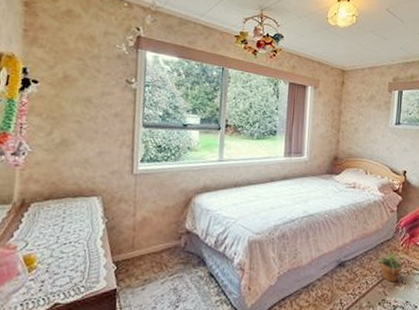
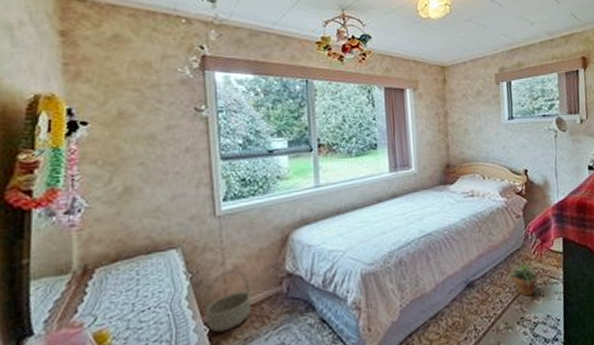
basket: none [115,221,155,271] -> present [205,269,252,333]

